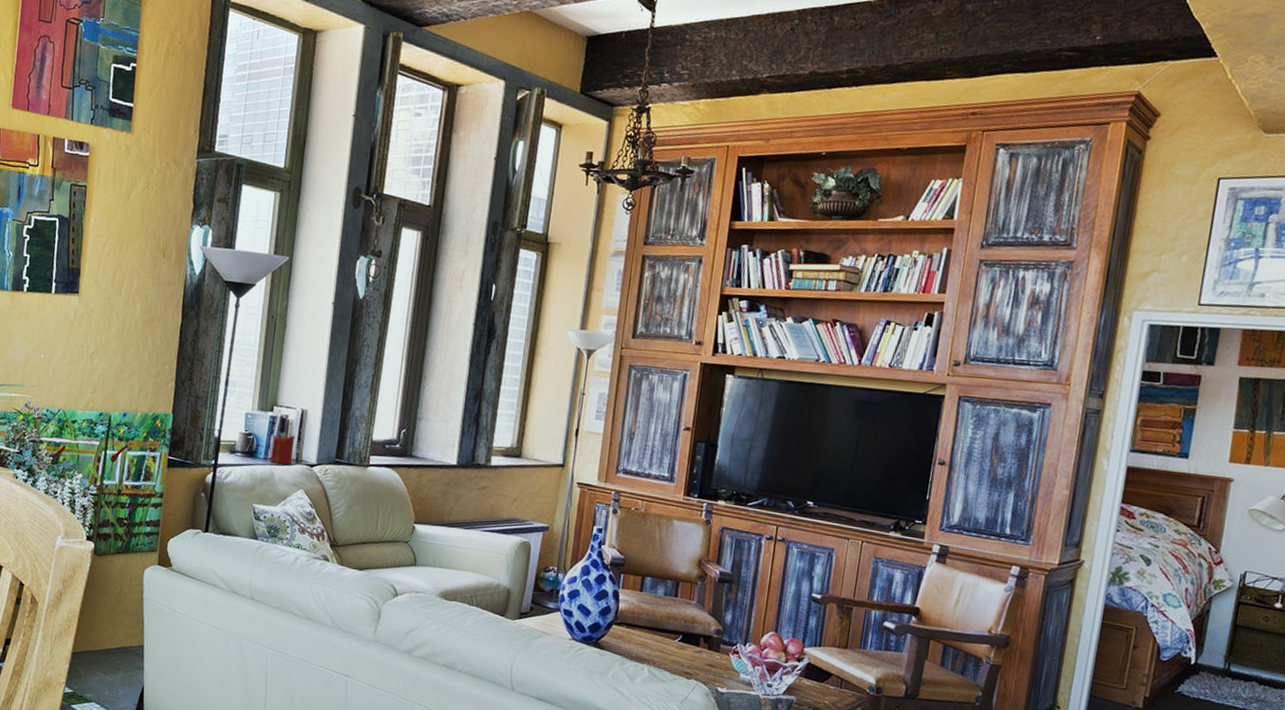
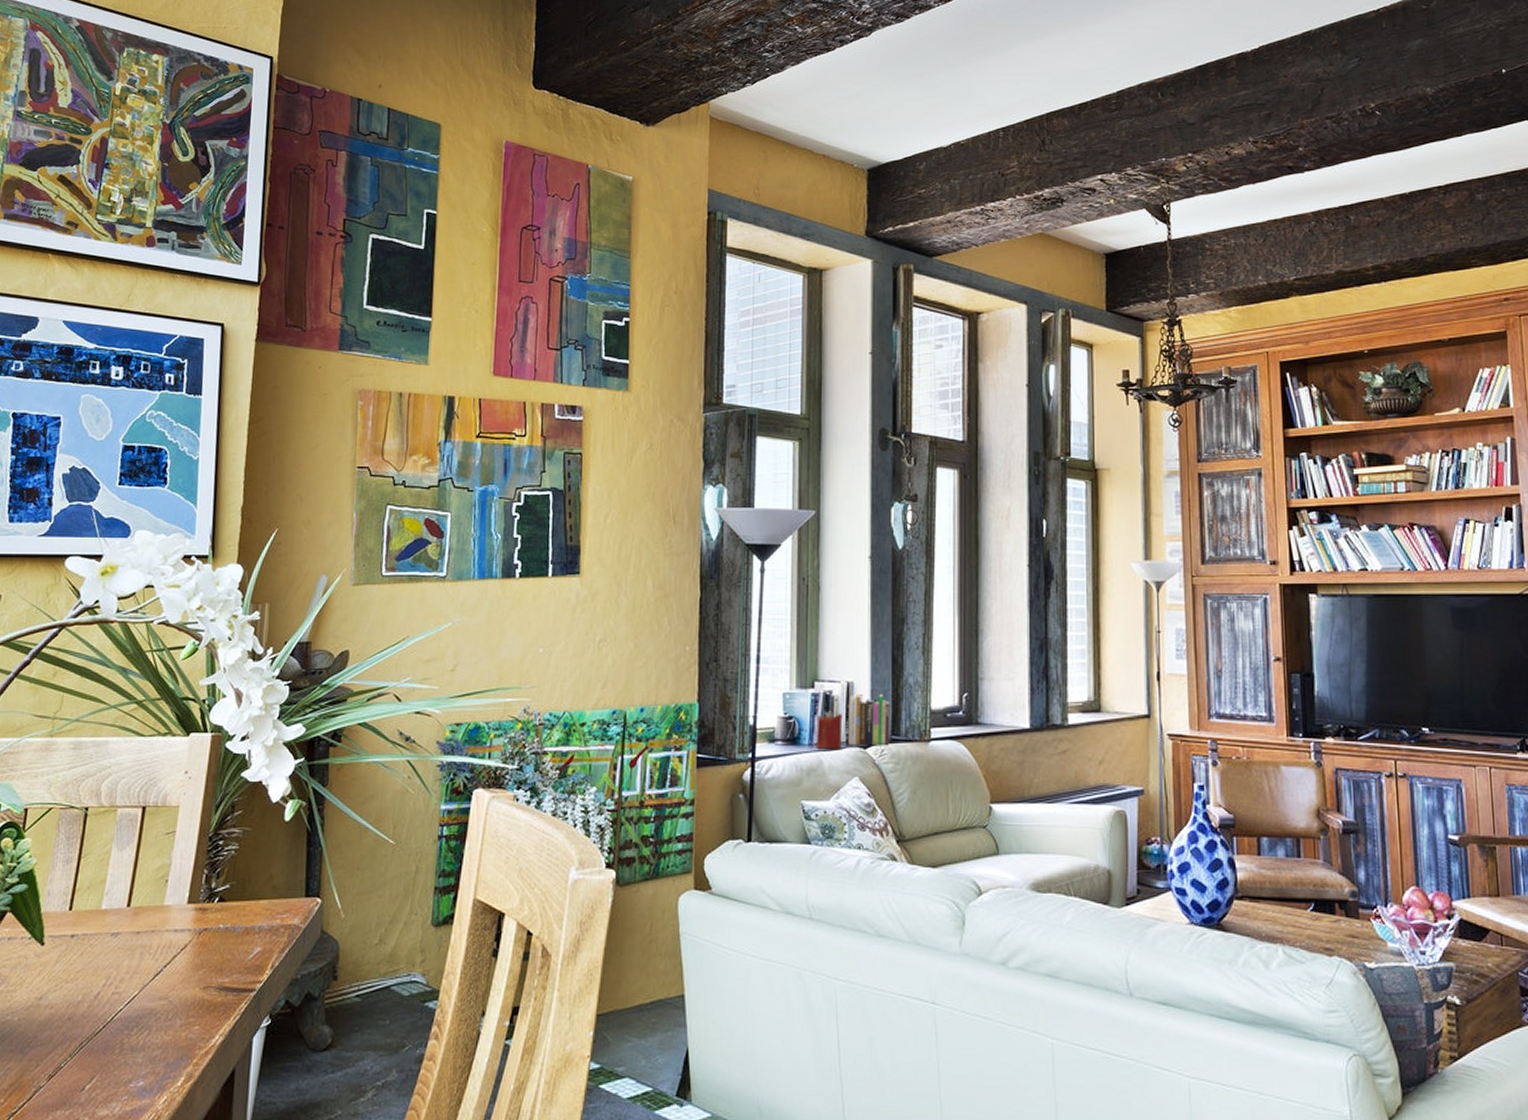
books: none [298,421,338,467] -> present [848,693,890,746]

